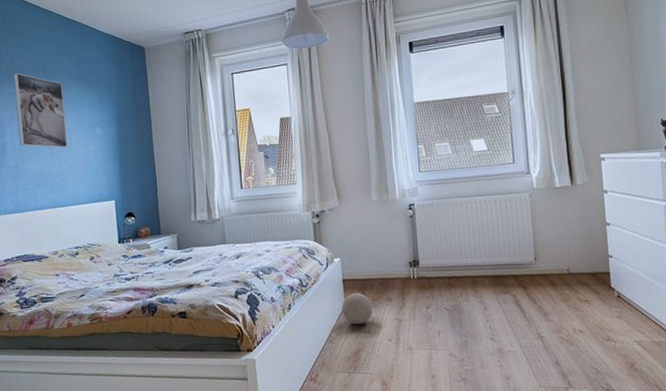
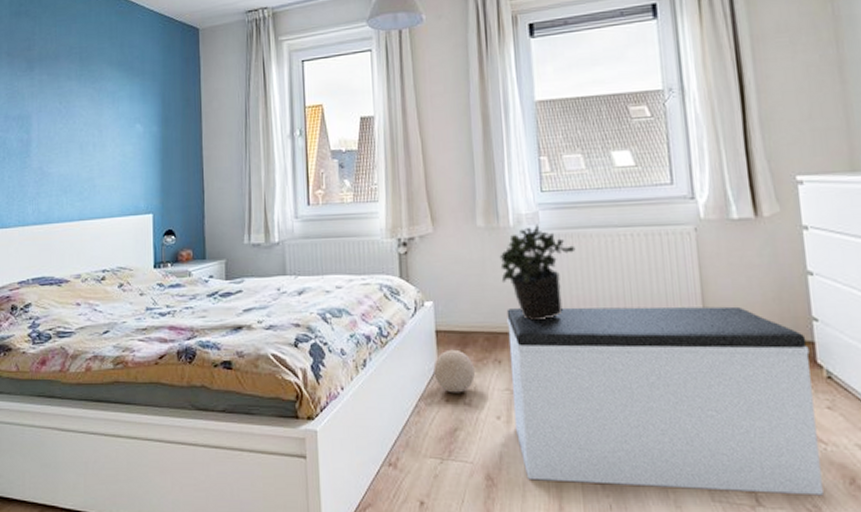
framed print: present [13,73,68,148] -> none [46,57,102,148]
potted plant: none [389,196,445,268] -> present [499,223,576,319]
bench: none [395,250,613,383] -> present [506,306,823,496]

